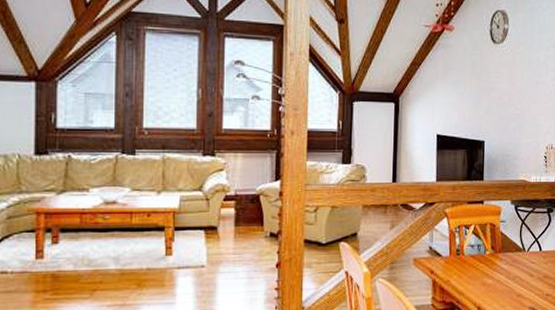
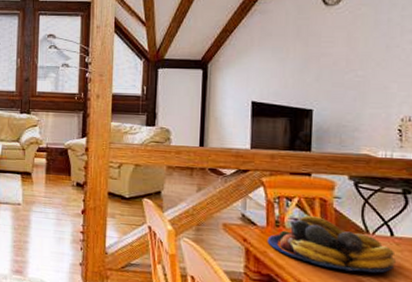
fruit bowl: none [450,241,543,288] -> present [267,215,396,273]

